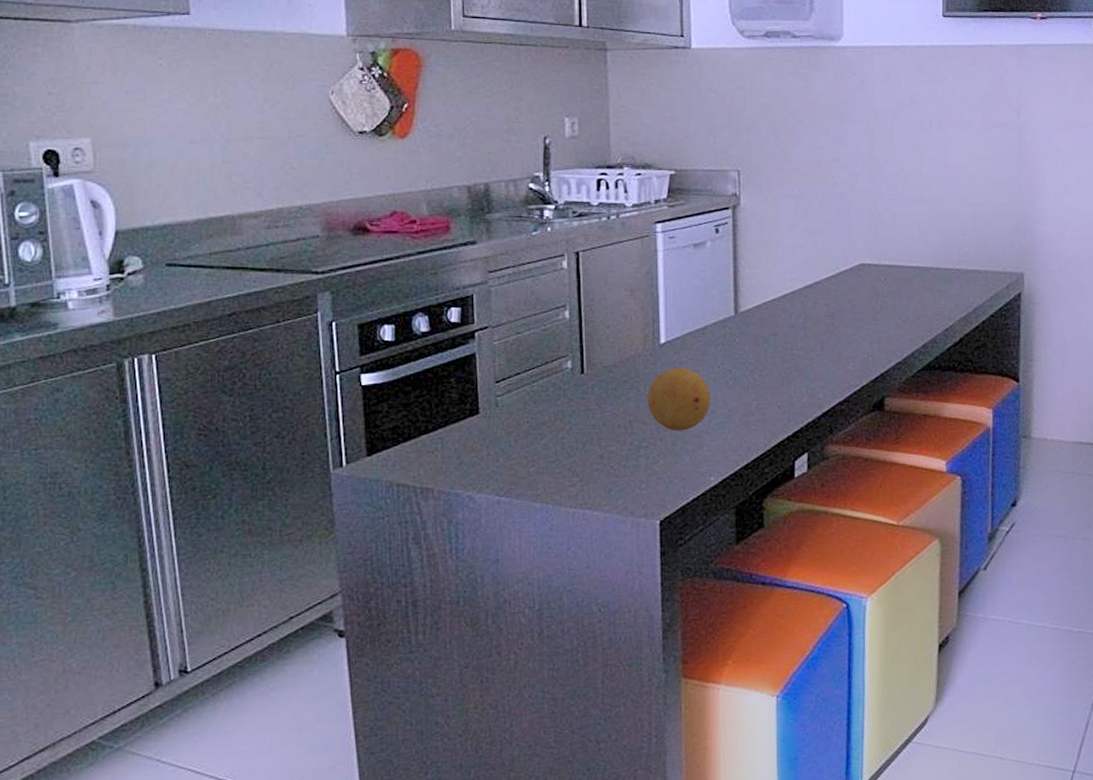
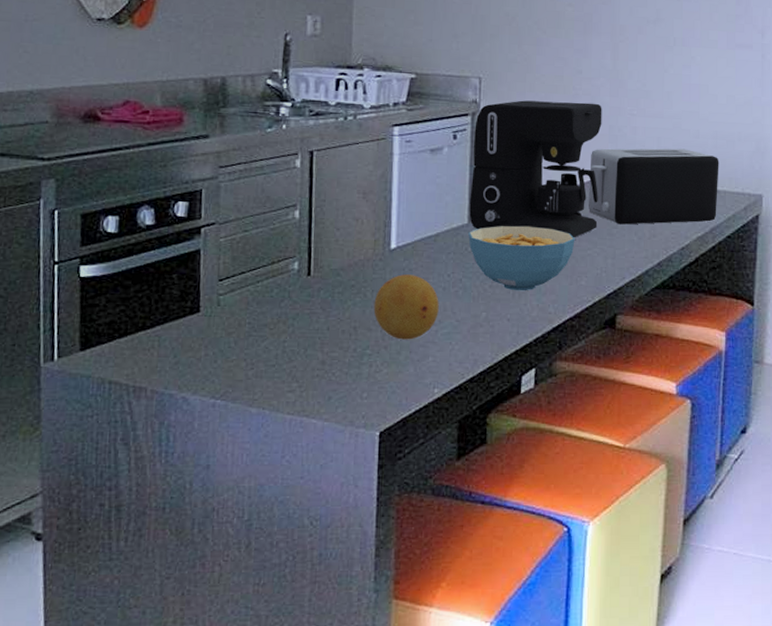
coffee maker: none [735,190,862,325] -> present [469,100,602,238]
cereal bowl: none [736,315,840,379] -> present [468,225,575,291]
toaster: none [852,231,980,309] -> present [589,148,719,225]

